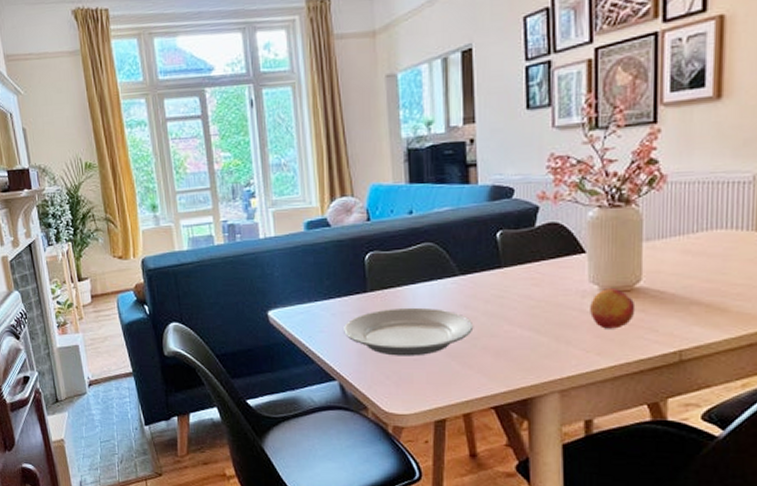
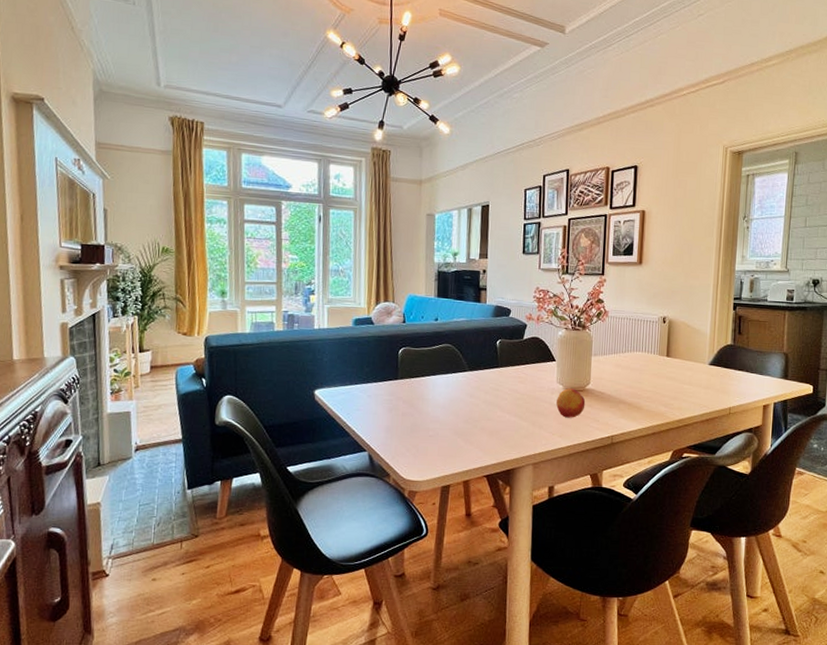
plate: present [344,307,474,356] -> none [376,393,476,433]

